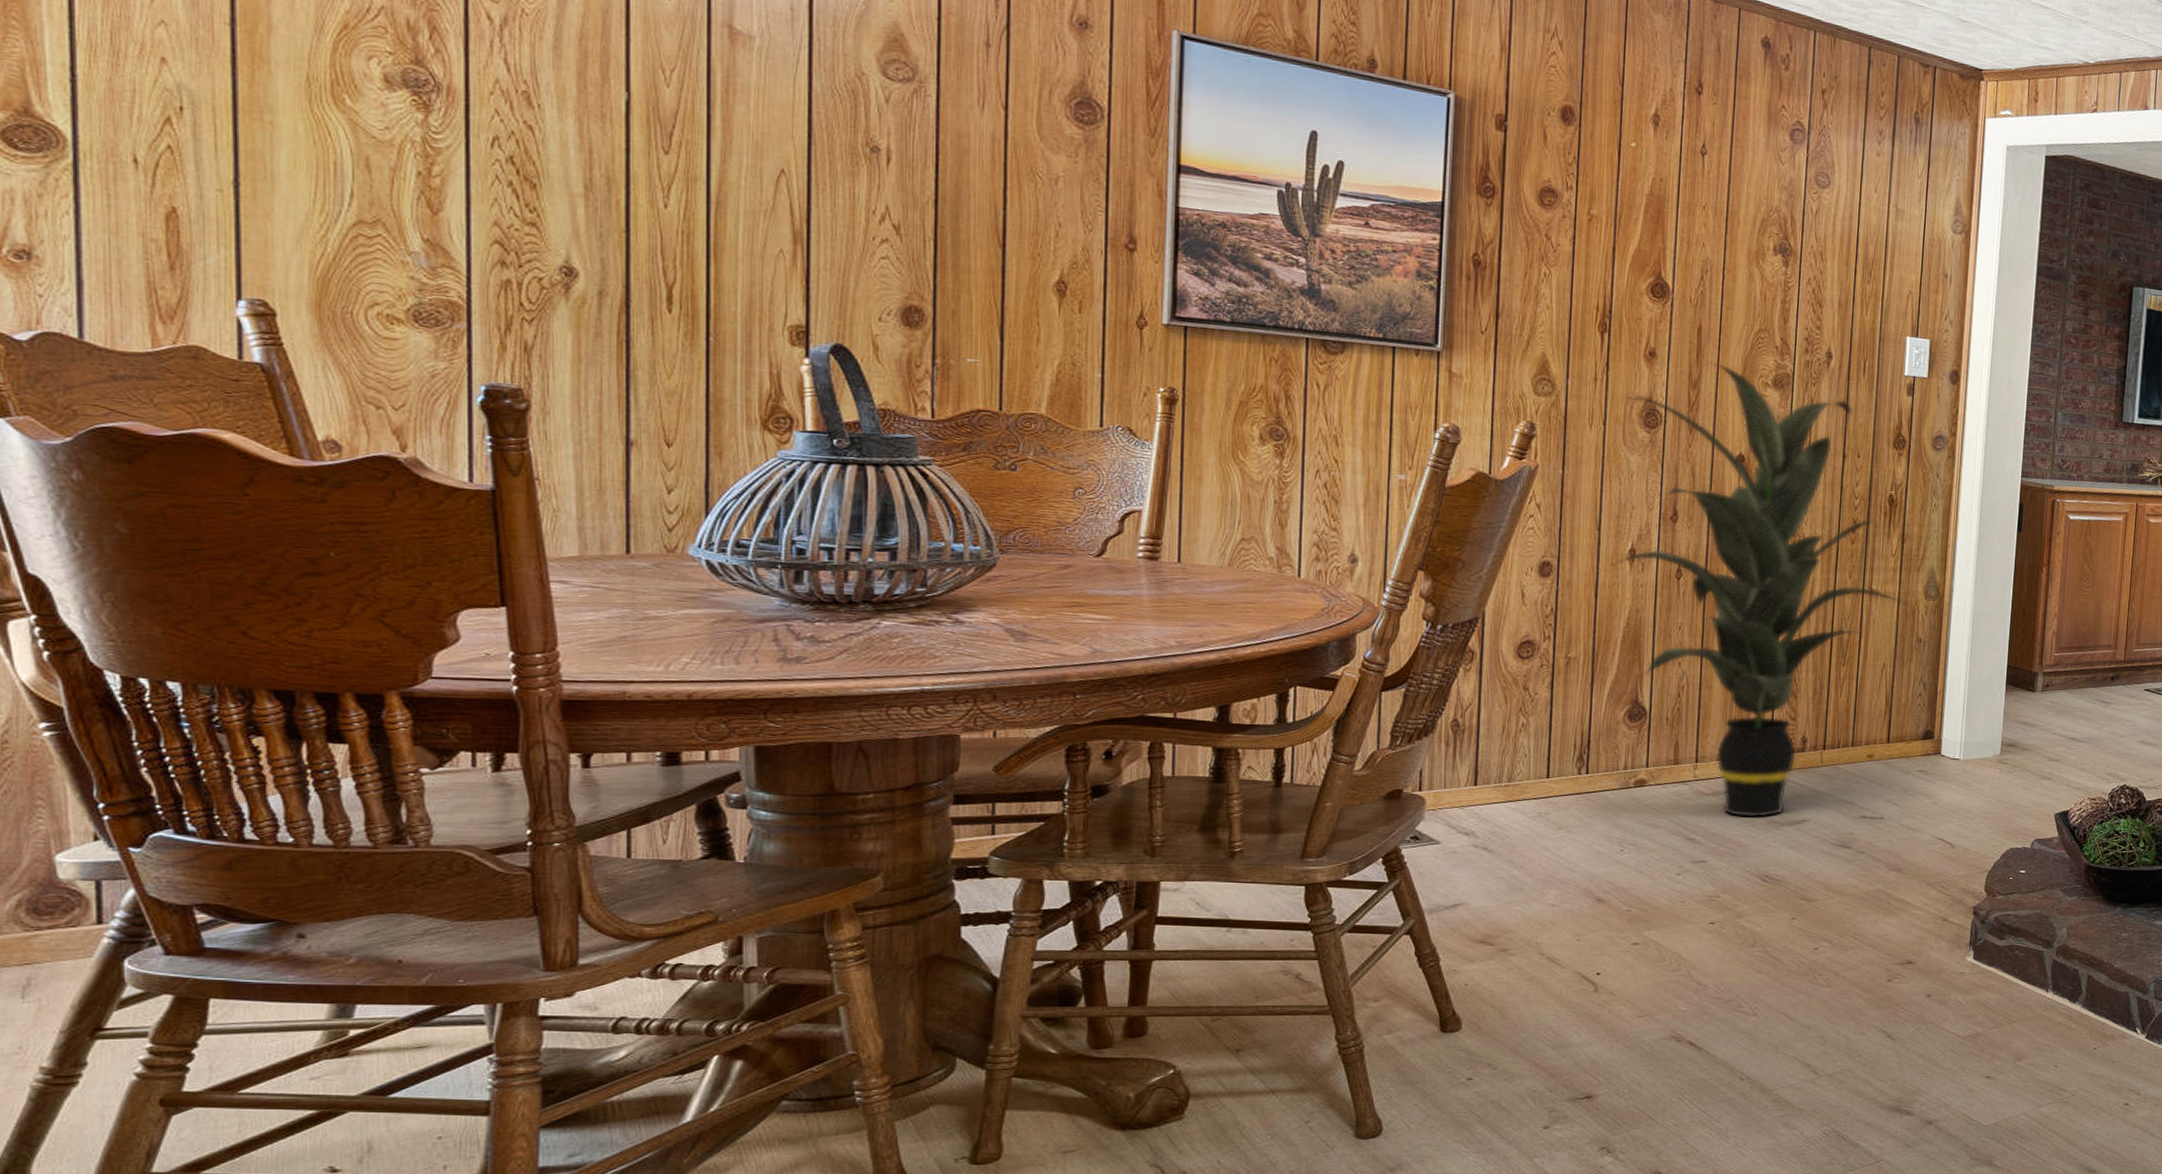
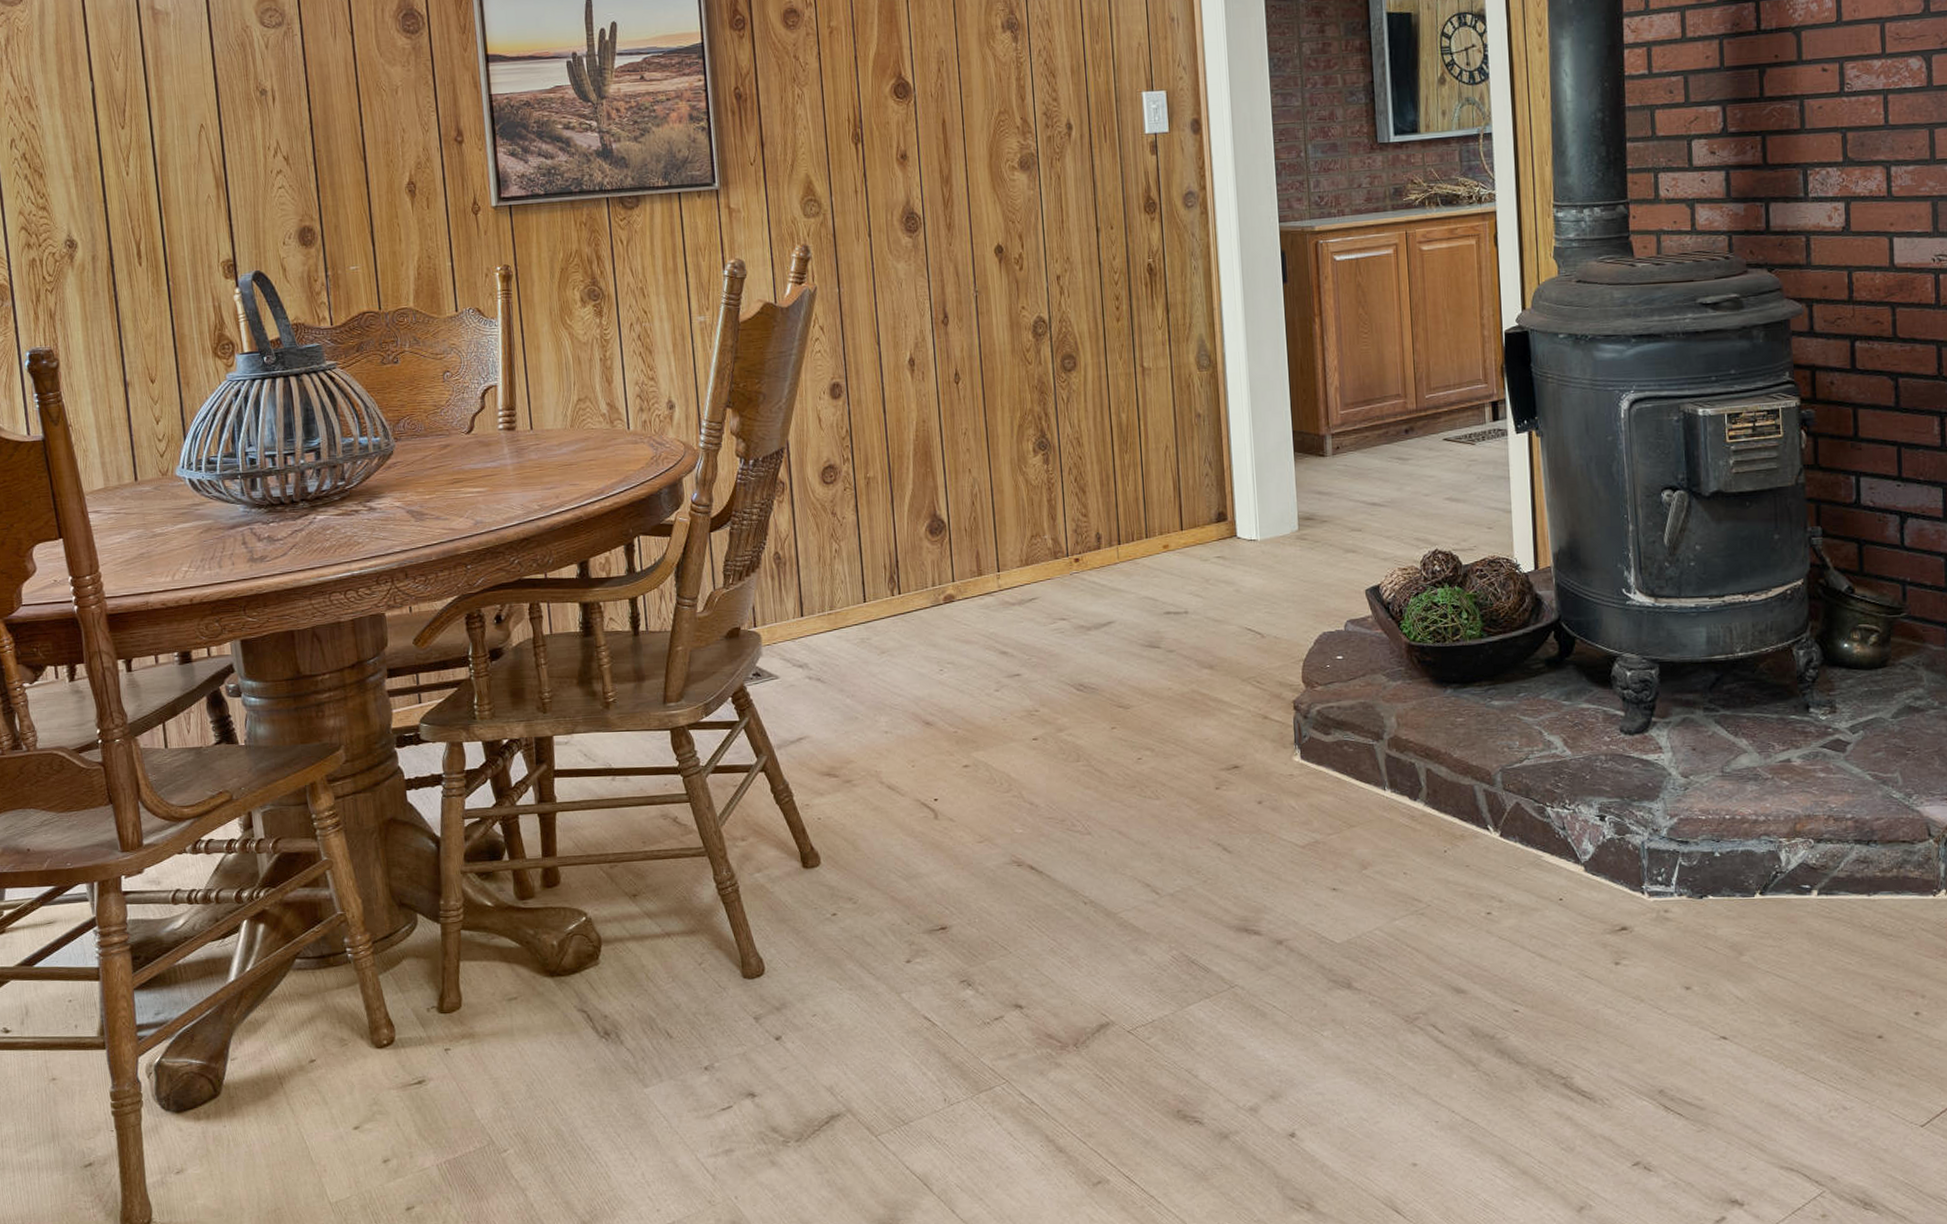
indoor plant: present [1610,363,1910,818] -> none [888,155,1184,625]

